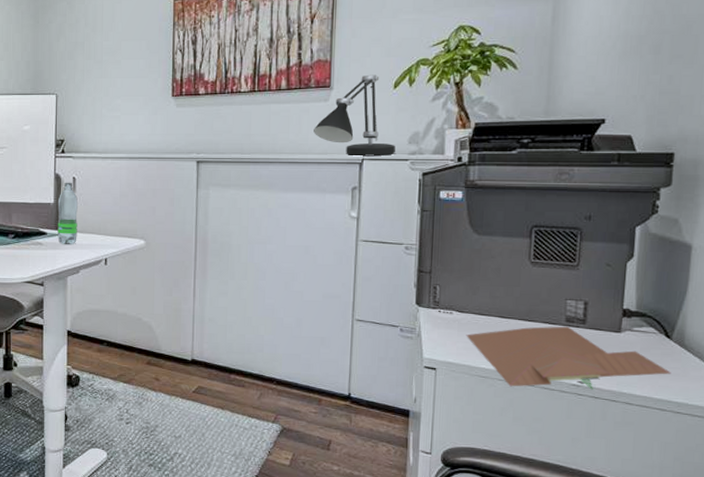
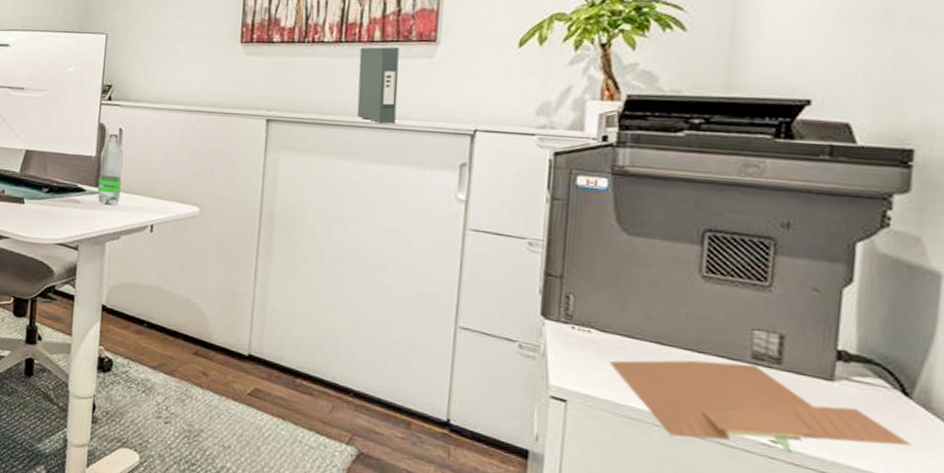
binder: none [269,94,302,159] -> present [356,47,399,124]
desk lamp: present [314,74,395,155] -> none [413,29,519,128]

